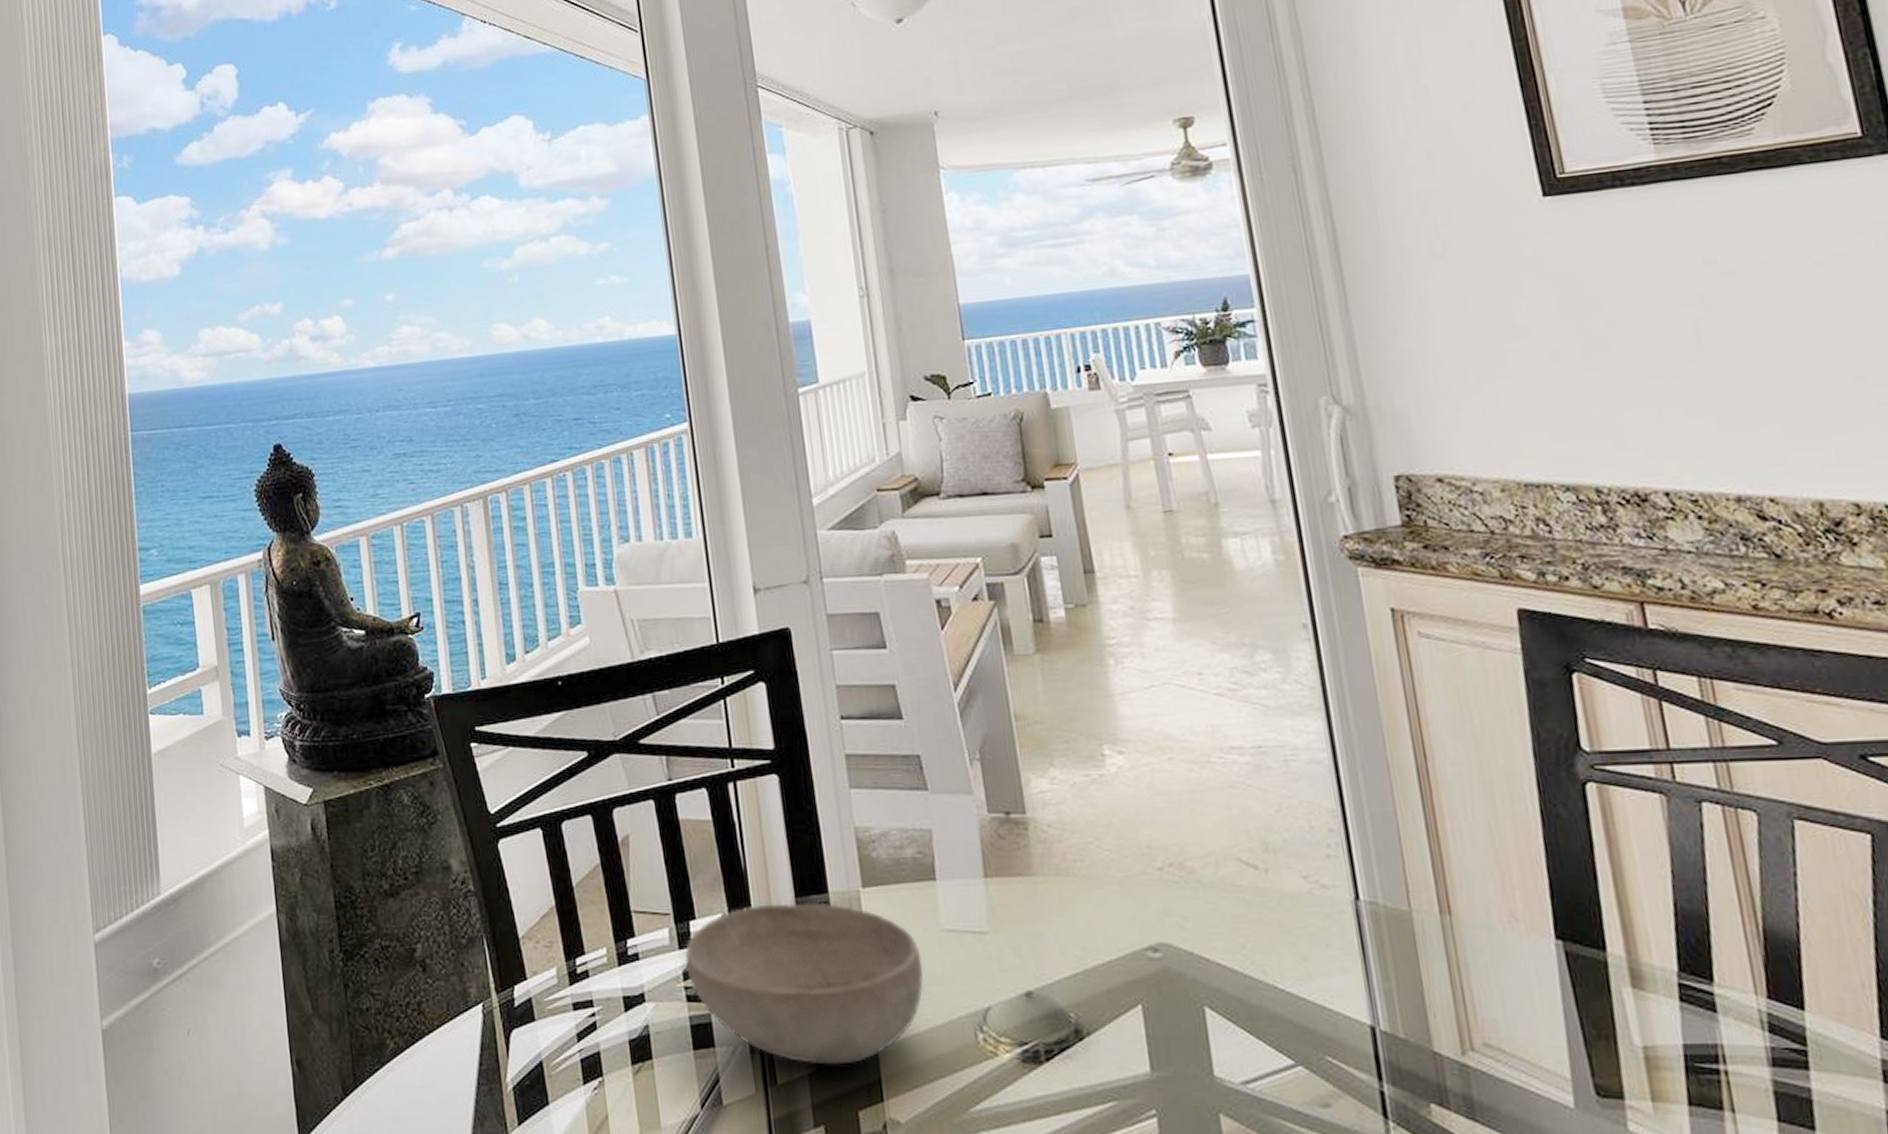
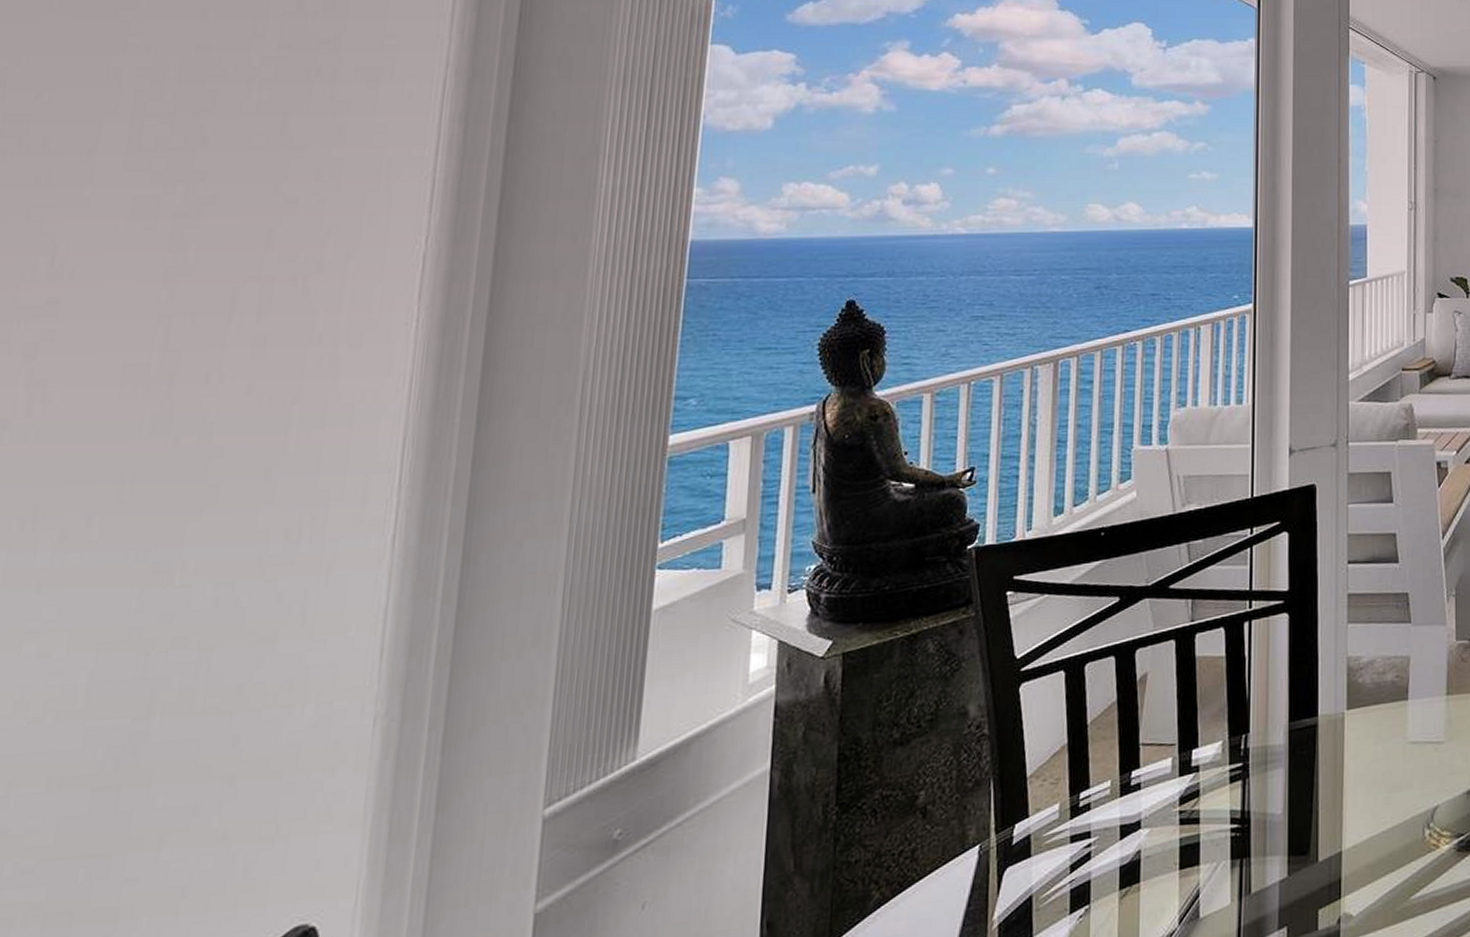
bowl: present [685,902,924,1065] -> none [1183,725,1388,872]

